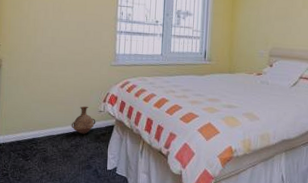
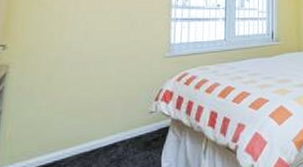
vase: present [71,106,96,134] -> none [110,108,146,144]

